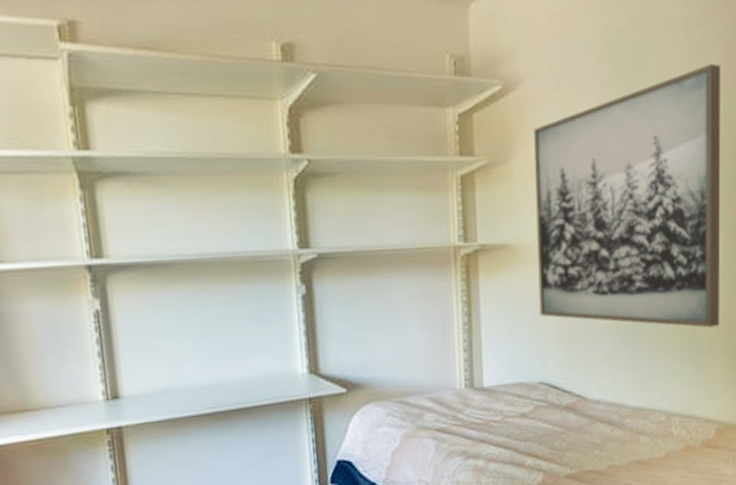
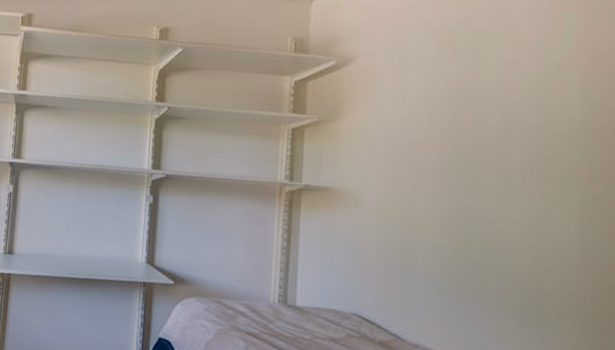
wall art: present [533,64,721,328] -> none [358,50,578,300]

